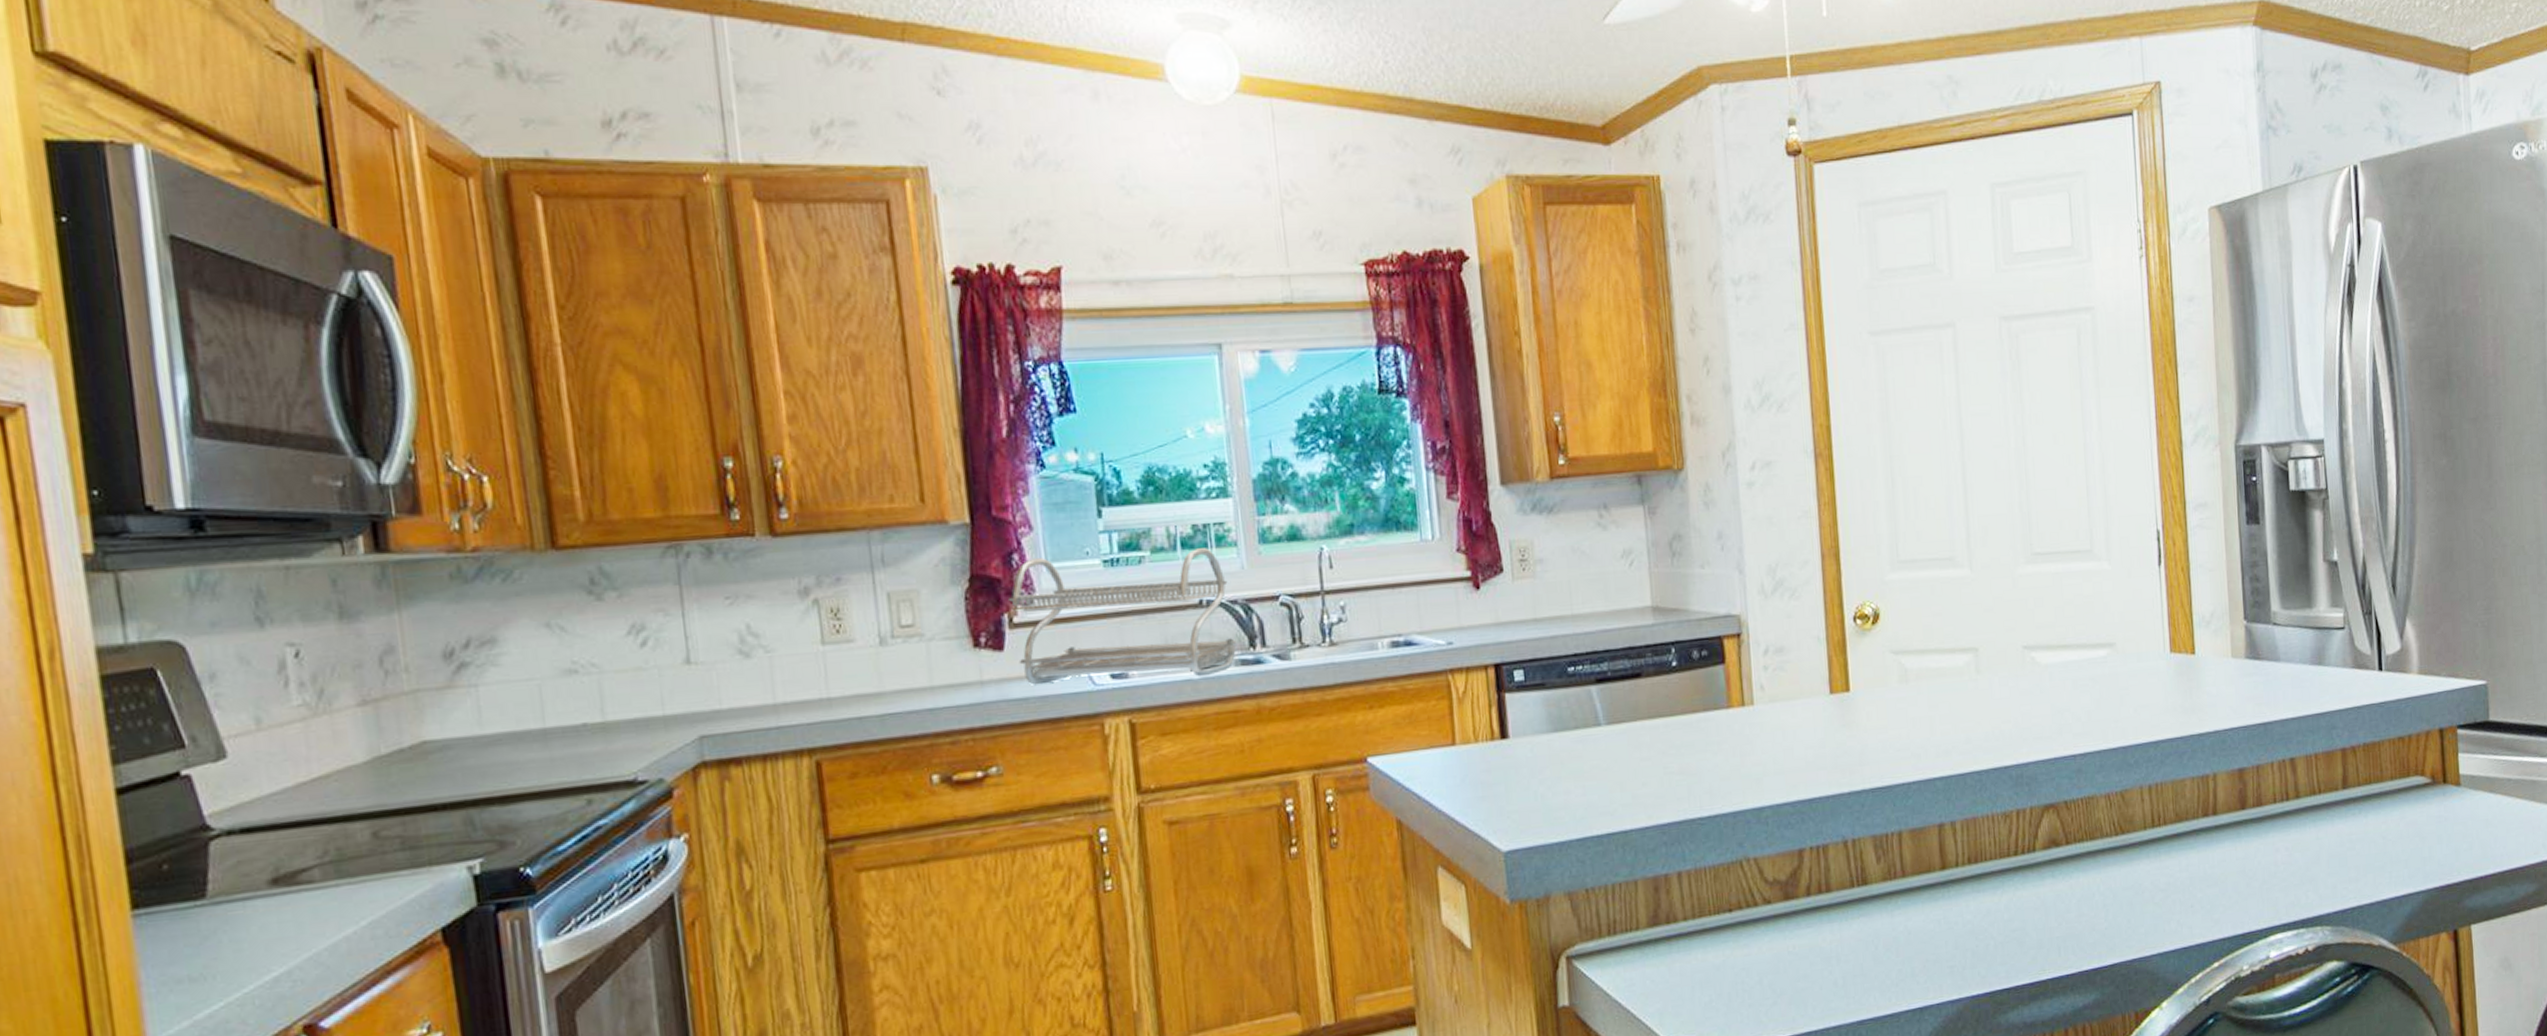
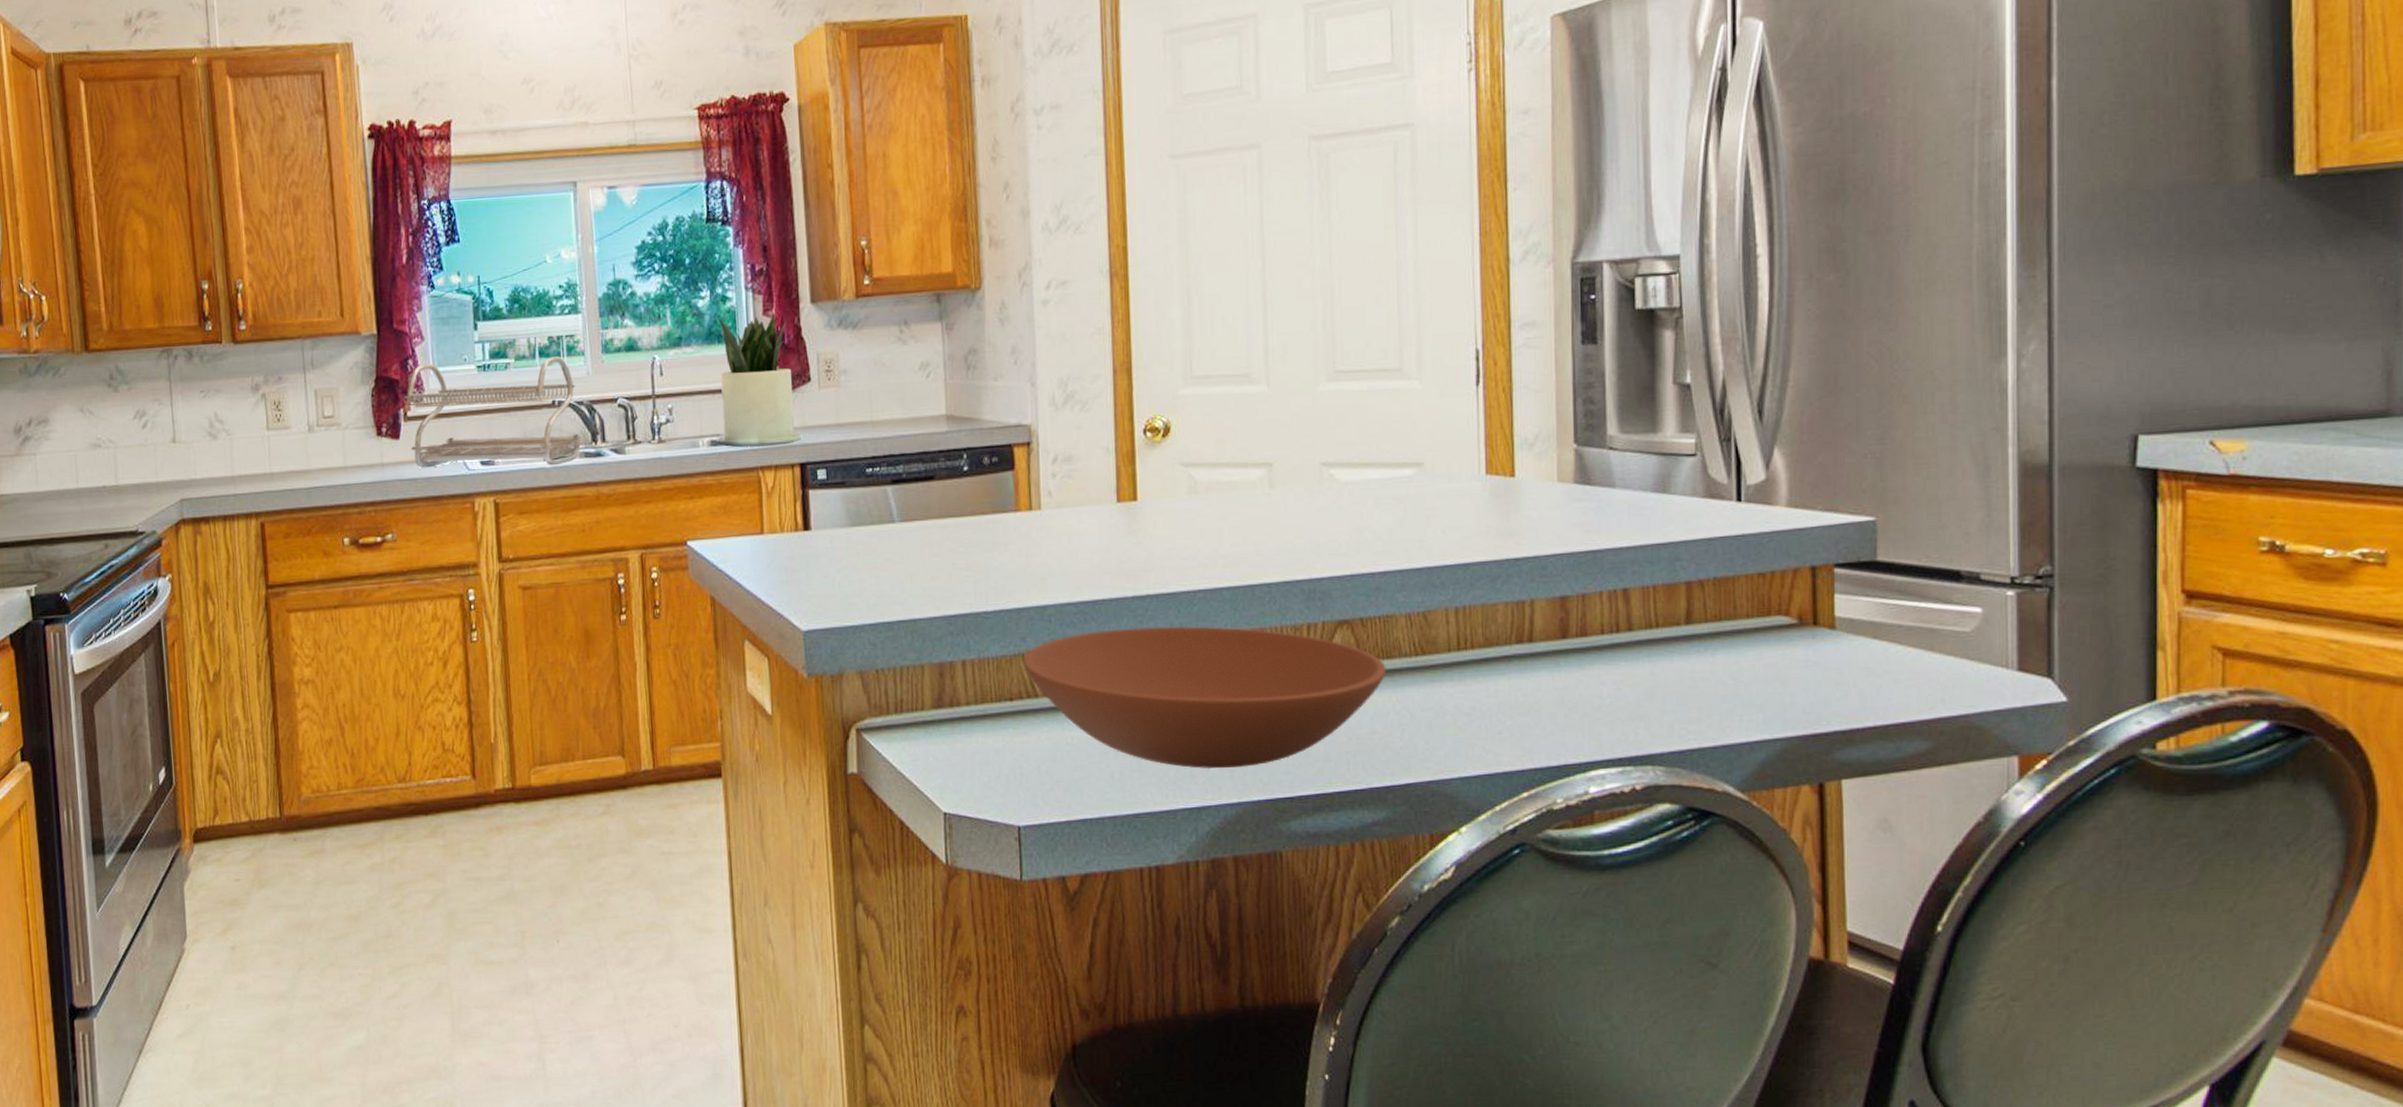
planter: none [1396,496,1496,649] -> present [717,313,802,448]
bowl: none [1740,818,2090,967] -> present [1022,626,1386,769]

